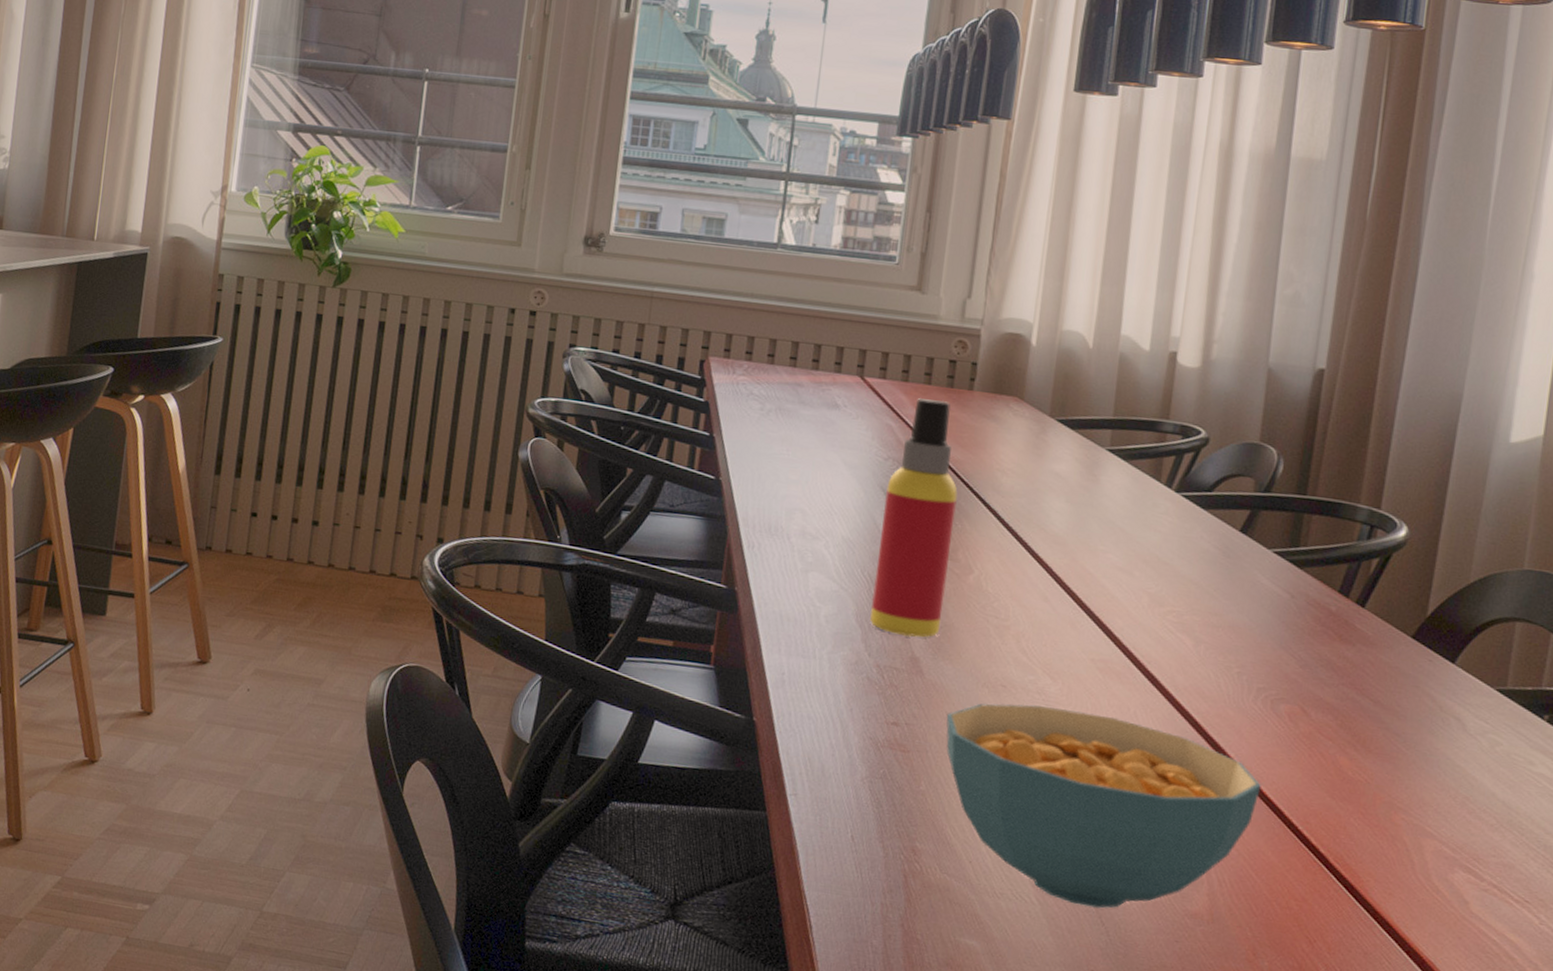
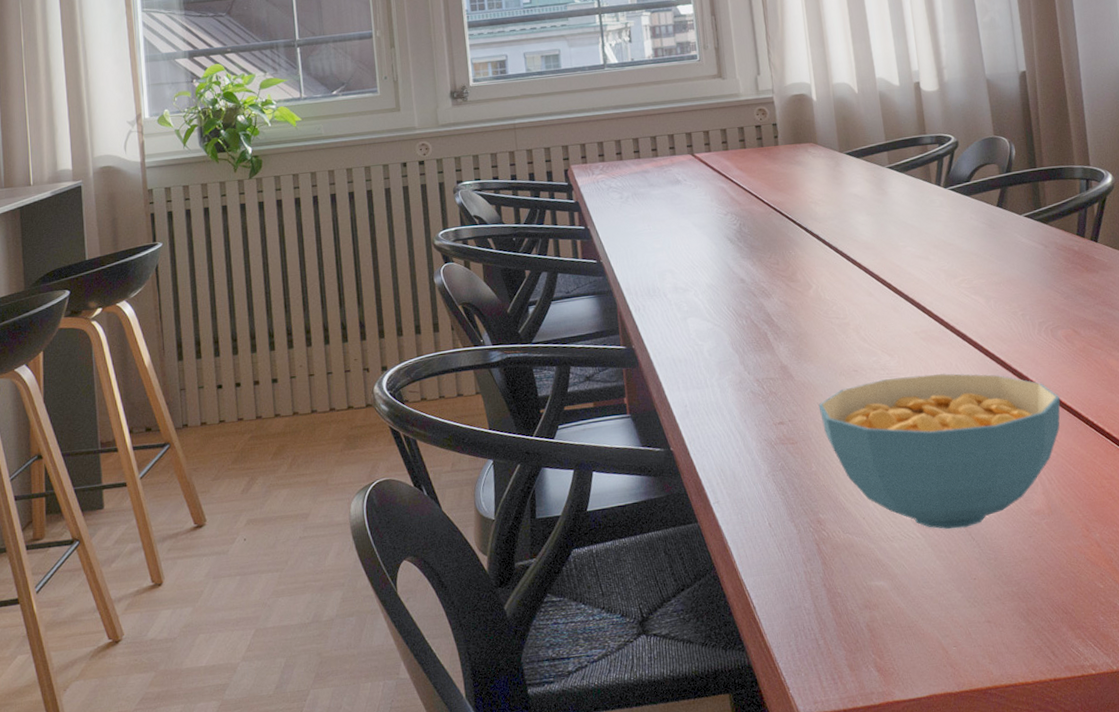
spray bottle: present [870,398,958,638] -> none [731,158,797,351]

